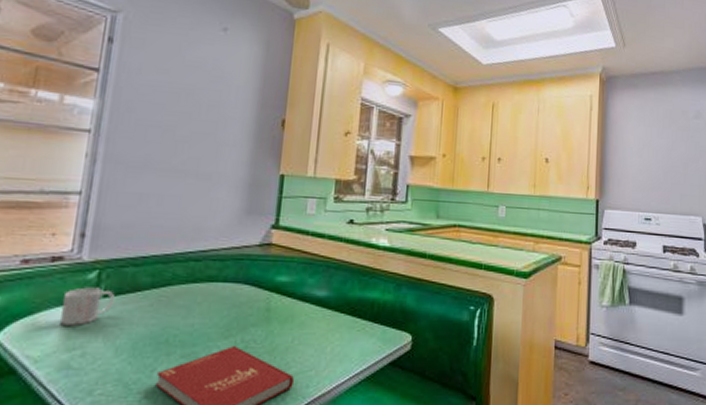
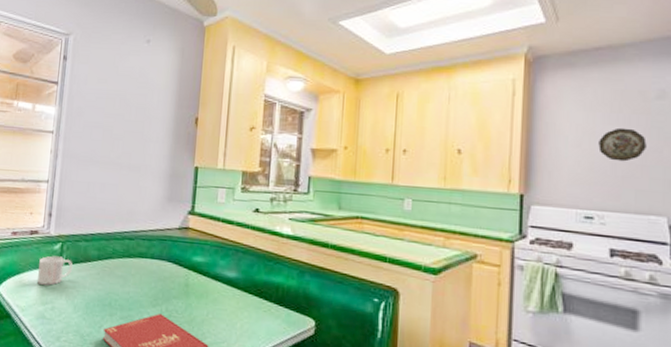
decorative plate: none [654,141,688,171] -> present [598,127,647,162]

